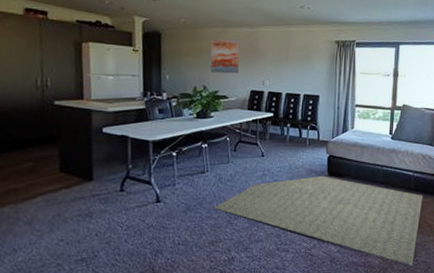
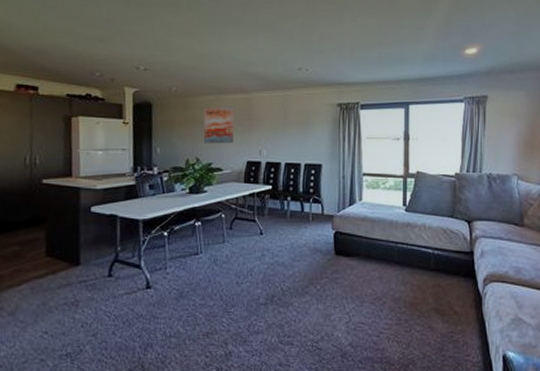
rug: present [213,175,423,266] -> none [208,255,447,363]

